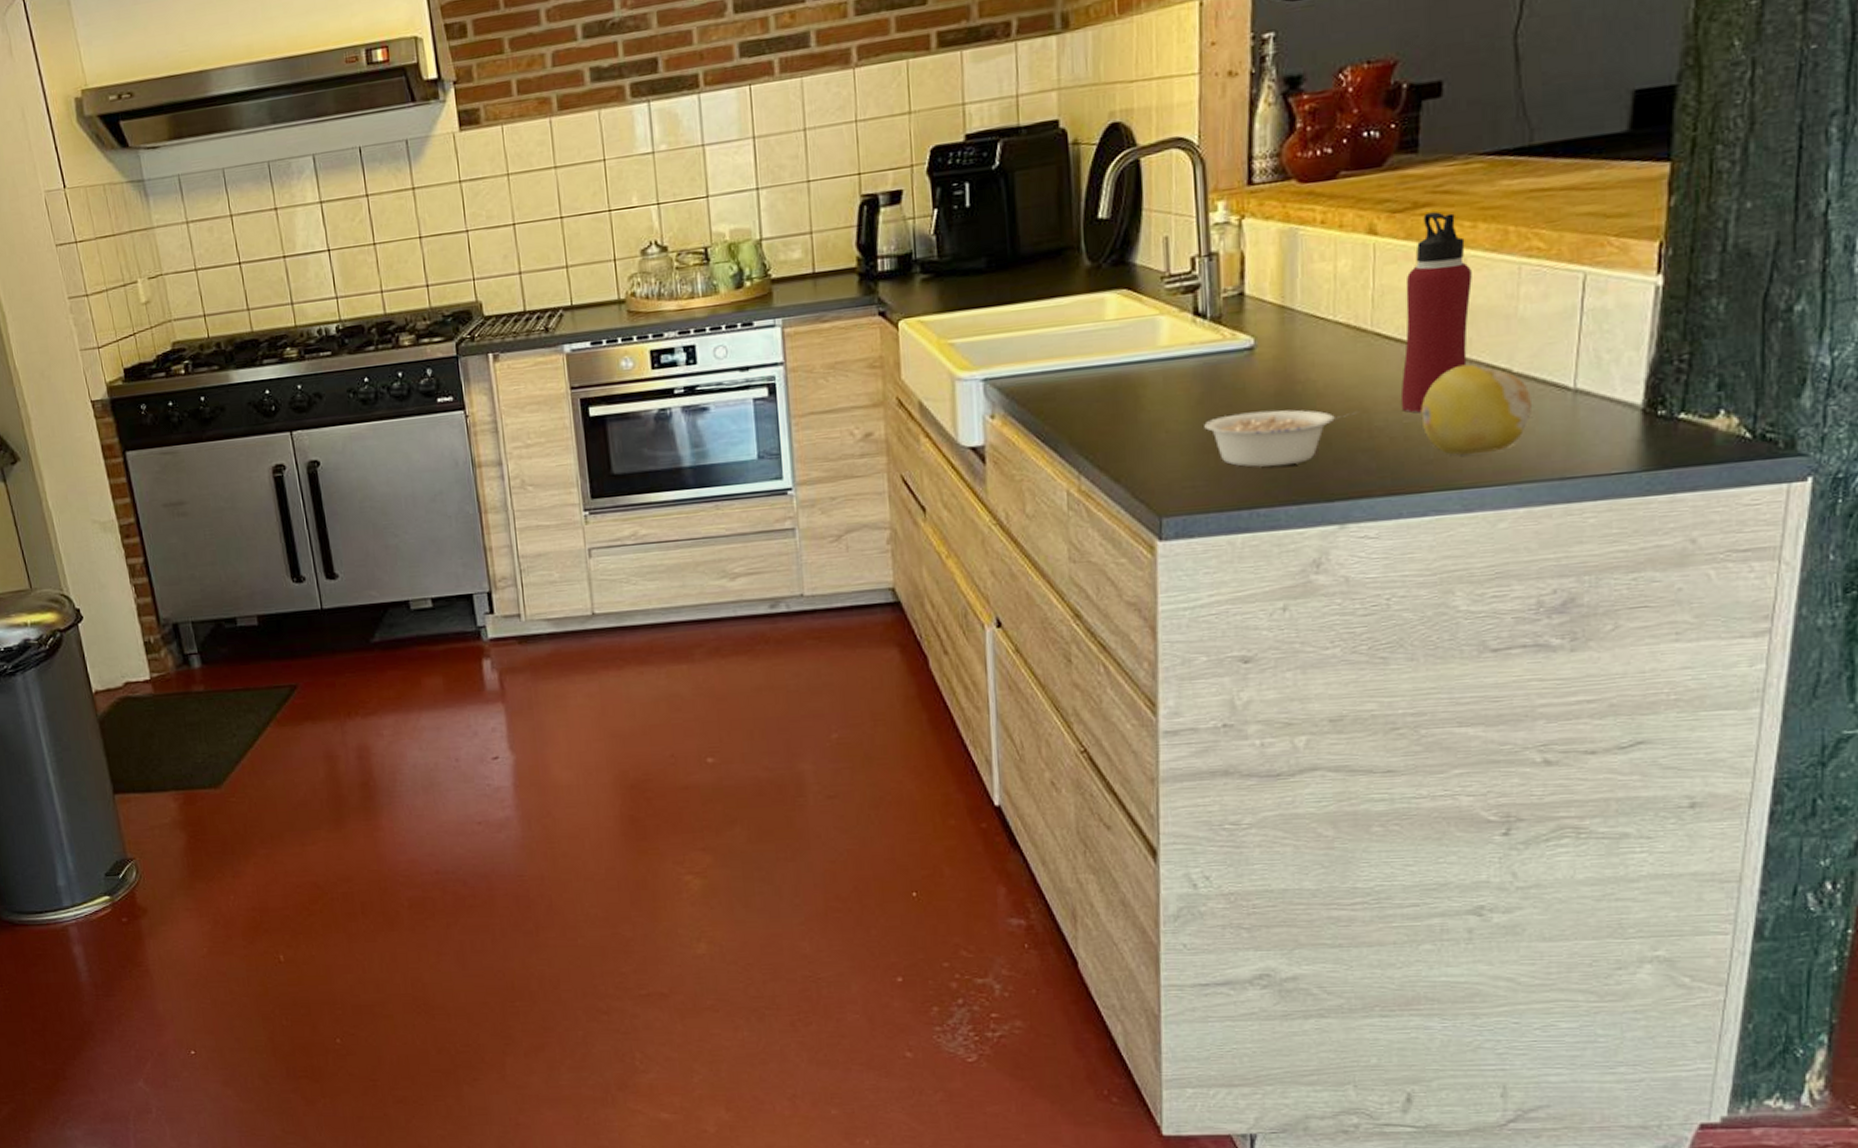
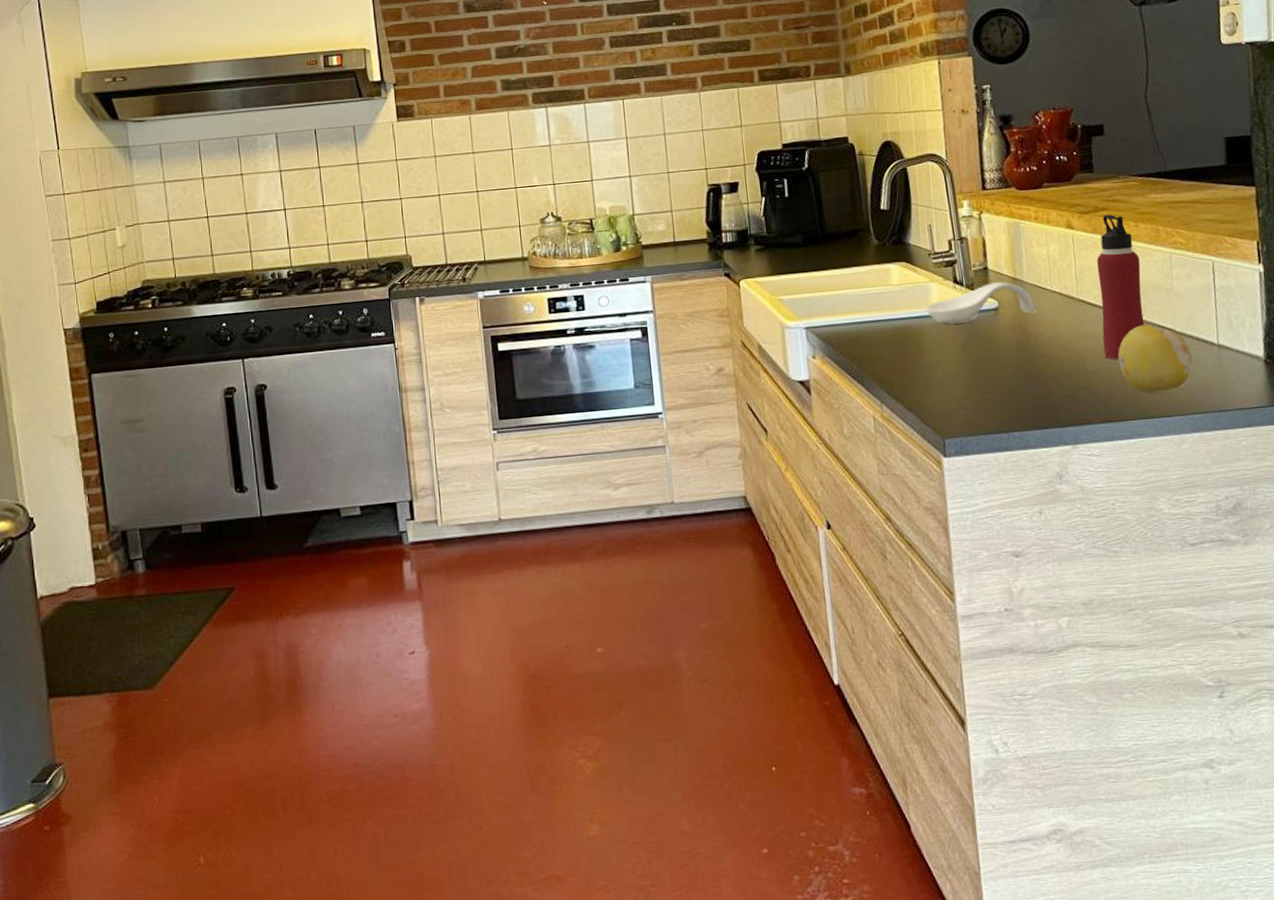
spoon rest: none [1149,311,1307,370] -> present [925,282,1035,324]
legume: present [1204,409,1360,467] -> none [969,356,1076,400]

